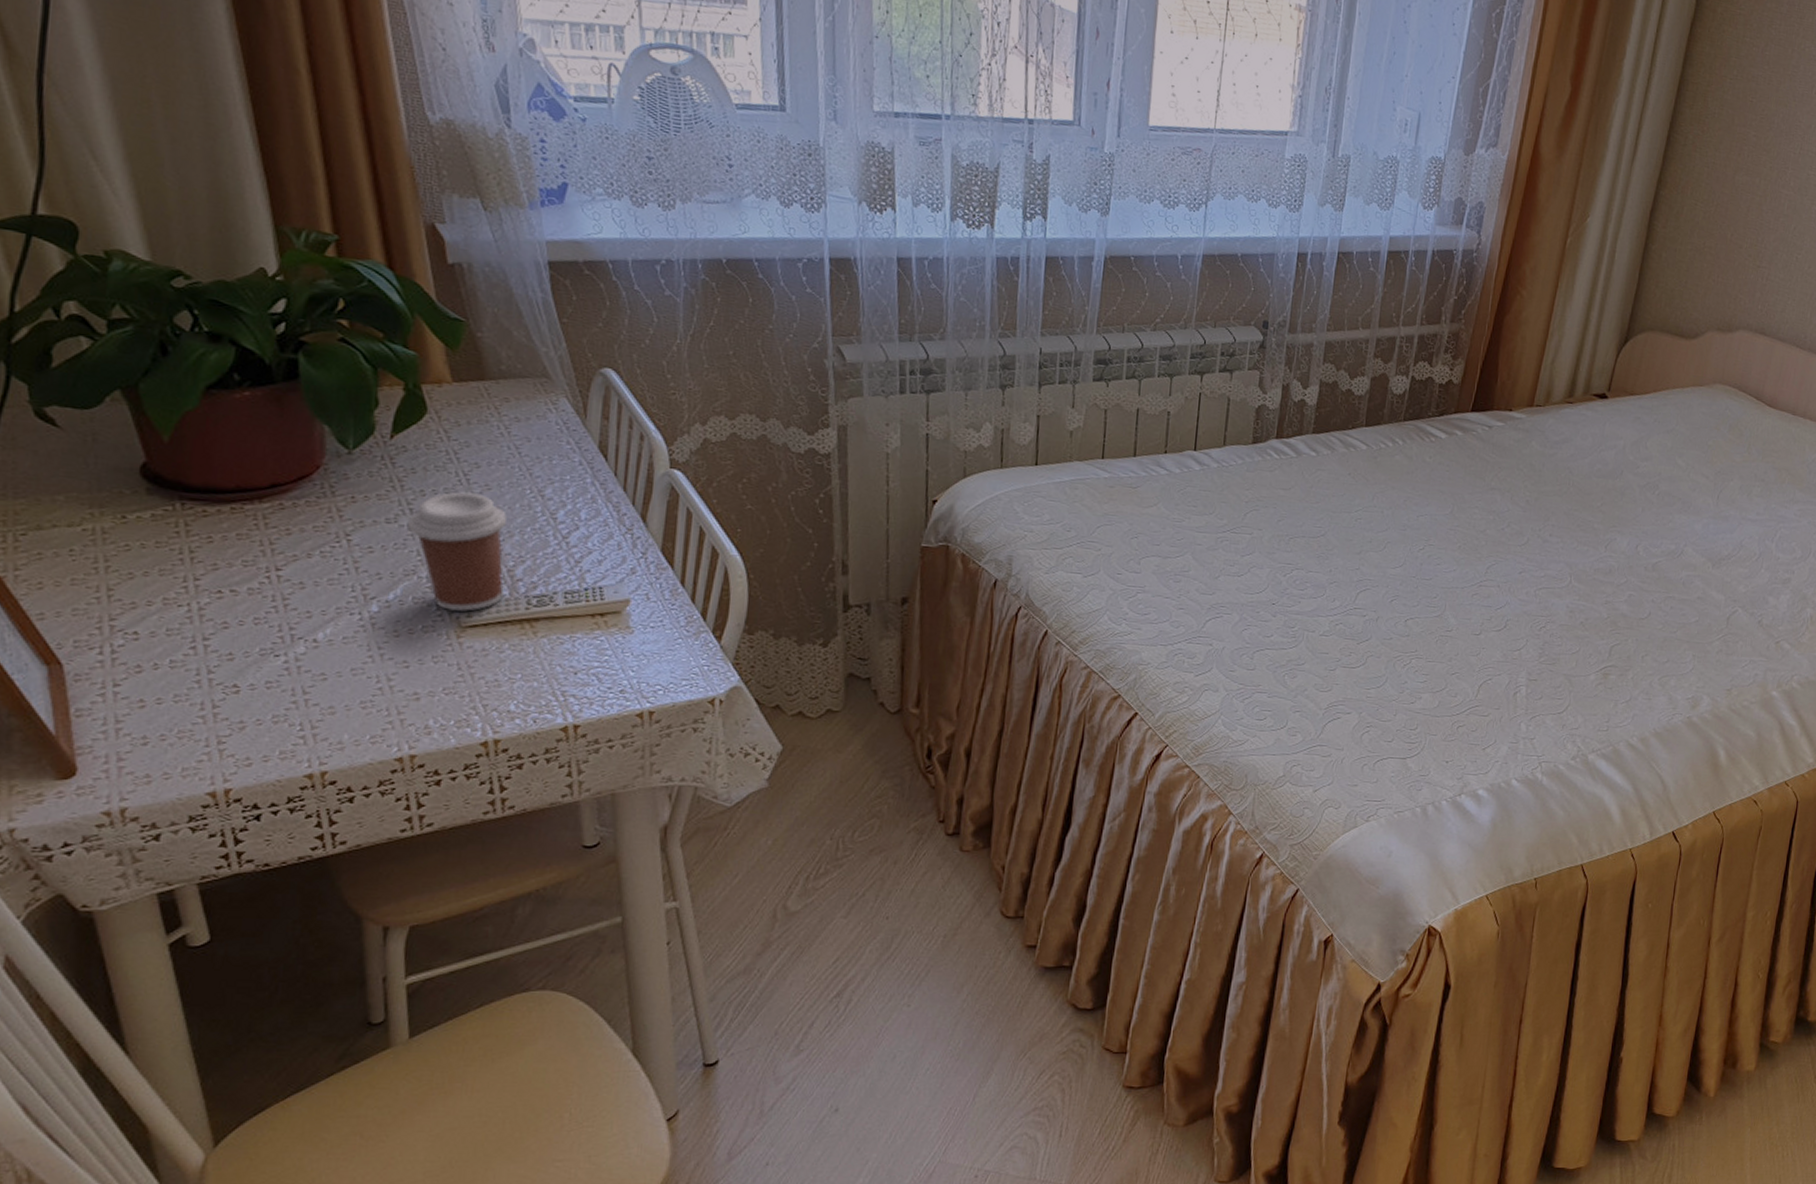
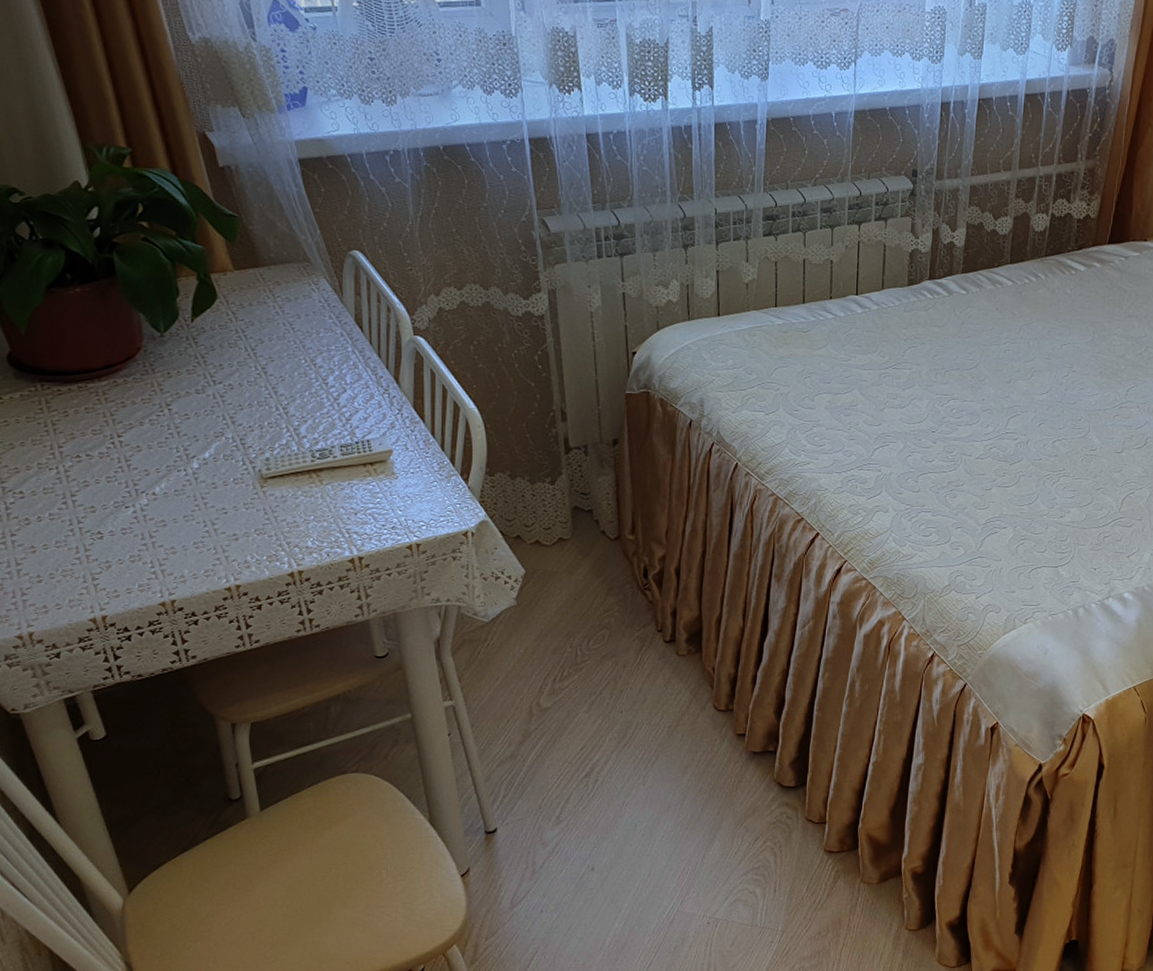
coffee cup: present [408,492,508,612] -> none [213,364,293,465]

